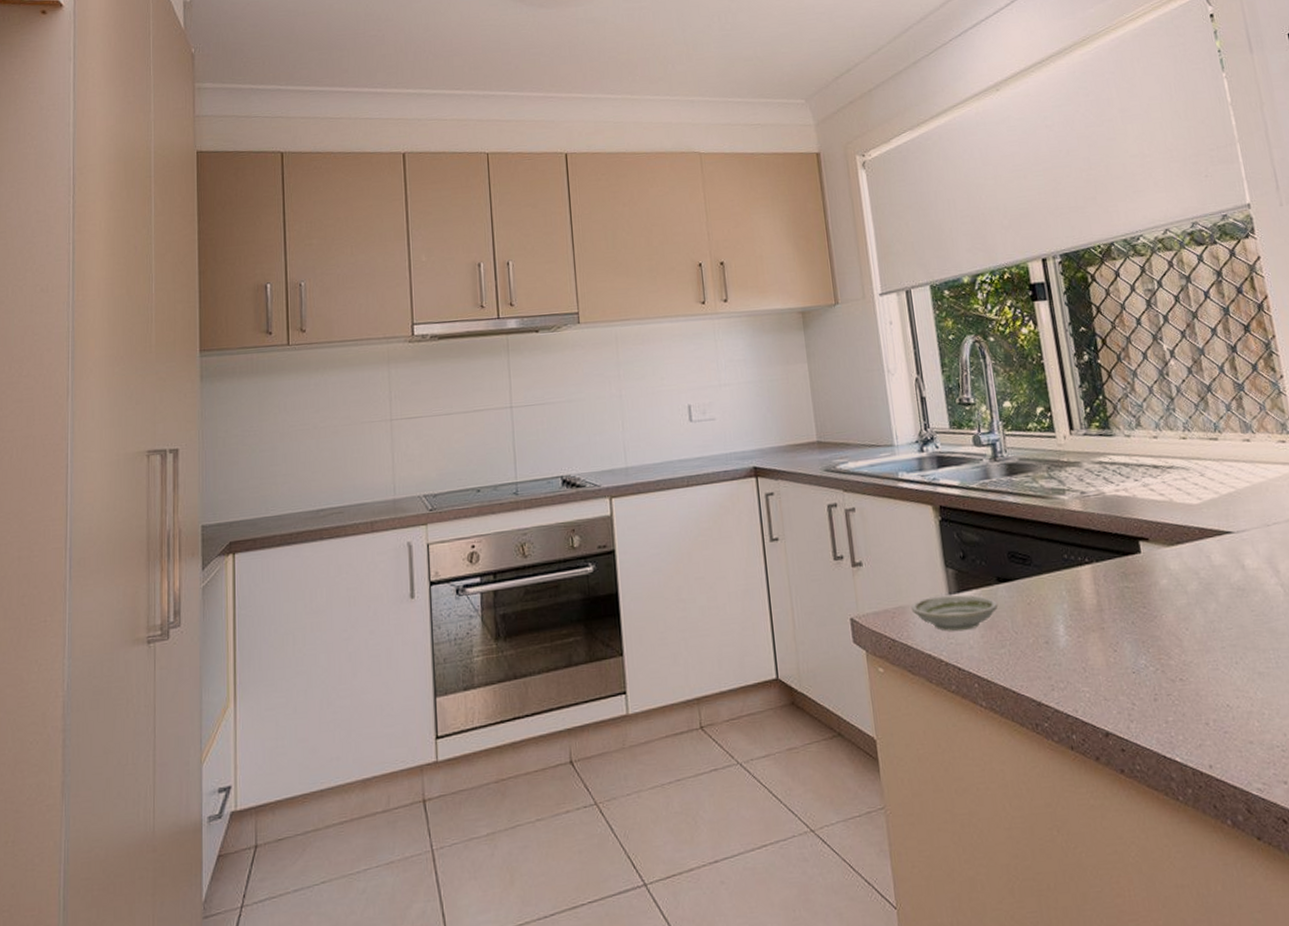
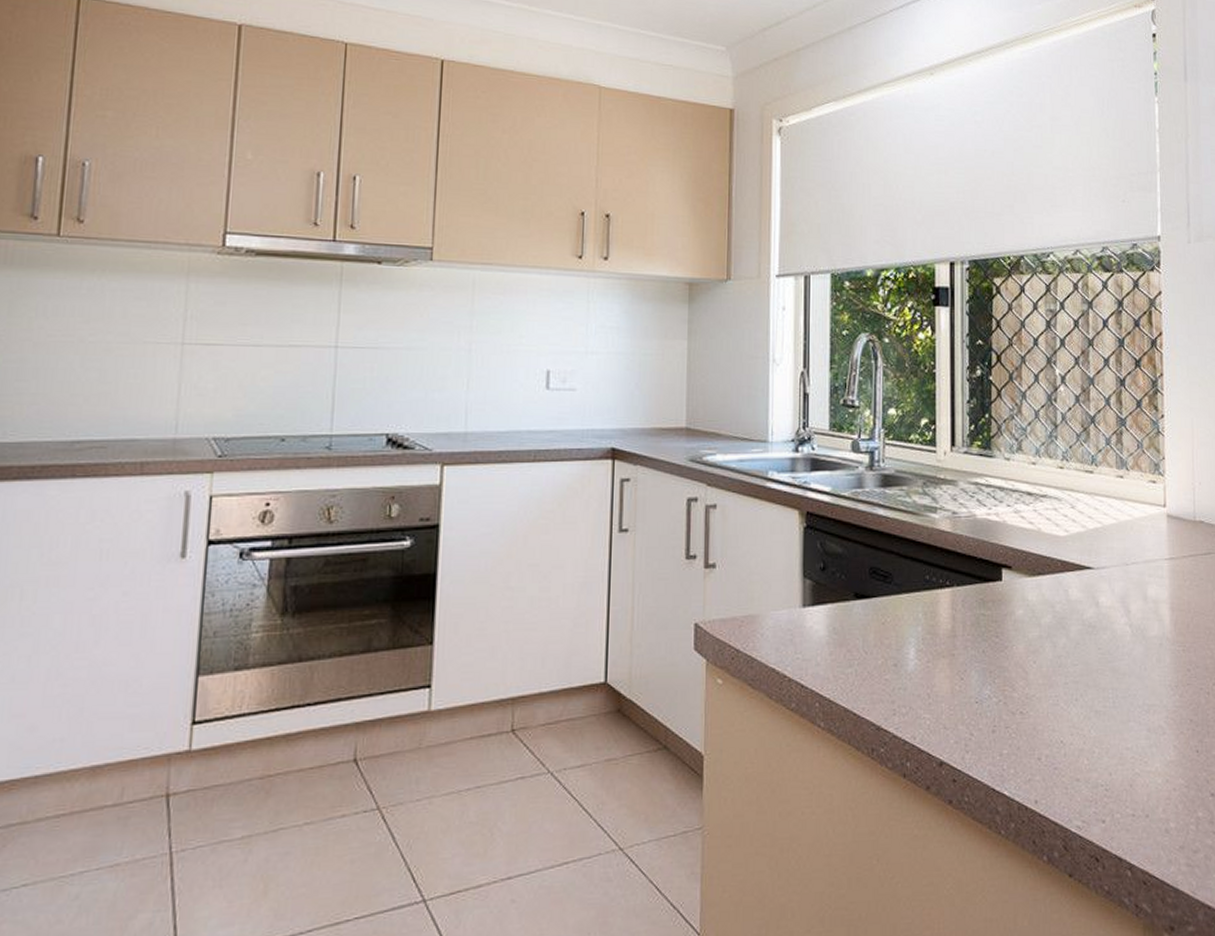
saucer: present [911,594,999,632] -> none [761,607,852,647]

